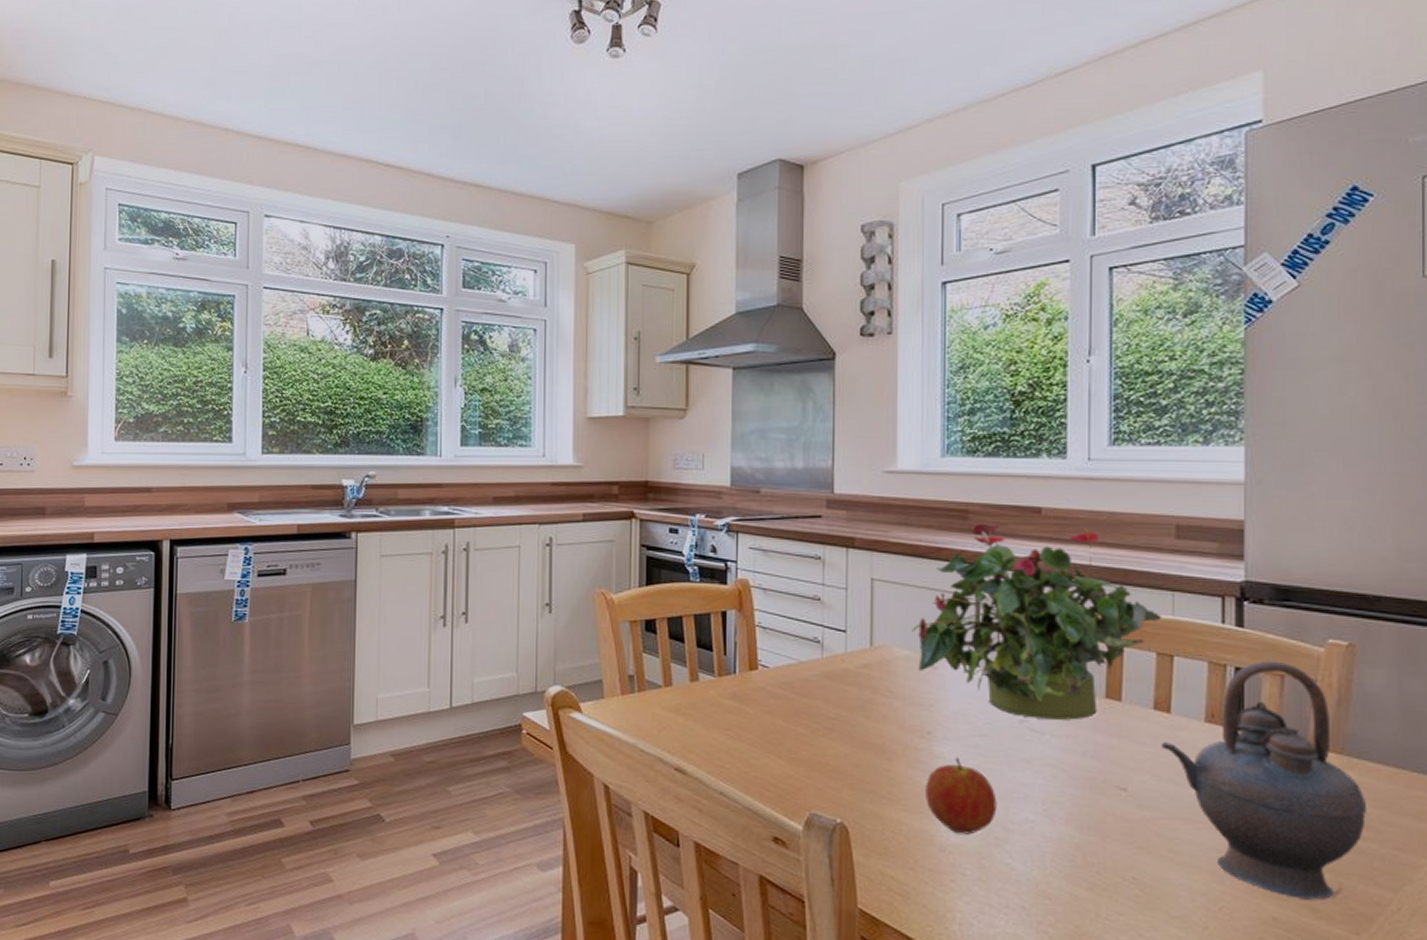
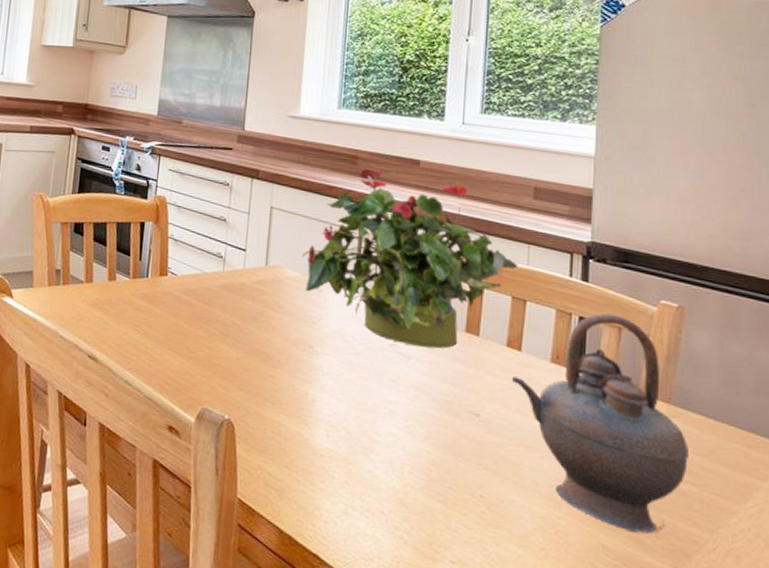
fruit: present [925,756,997,835] -> none [303,370,366,442]

